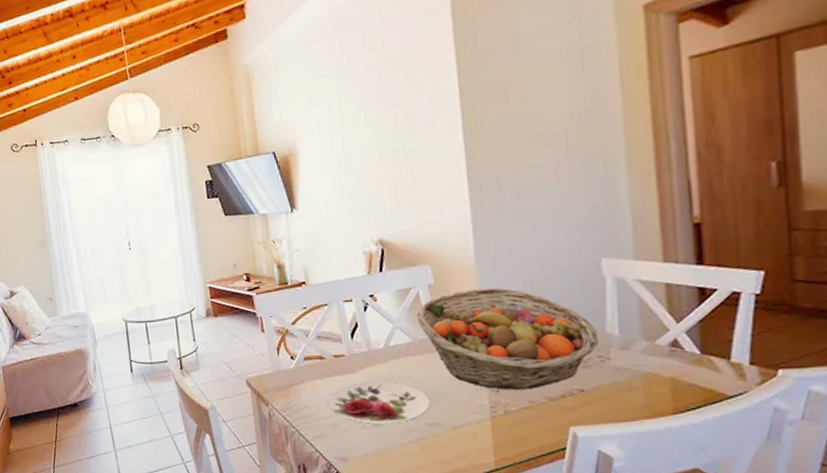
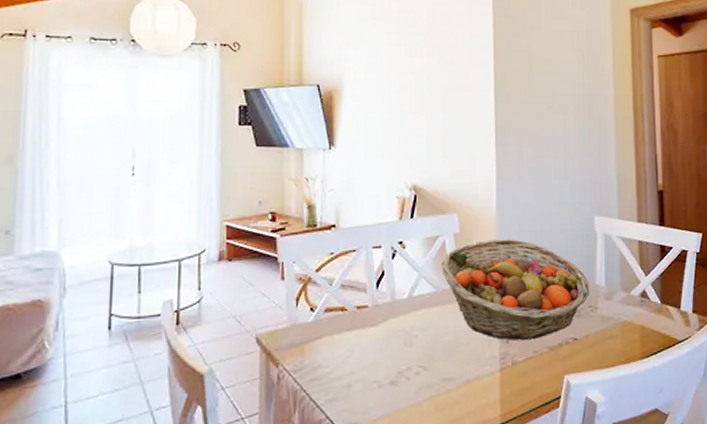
plate: present [328,381,431,424] -> none [345,334,447,382]

